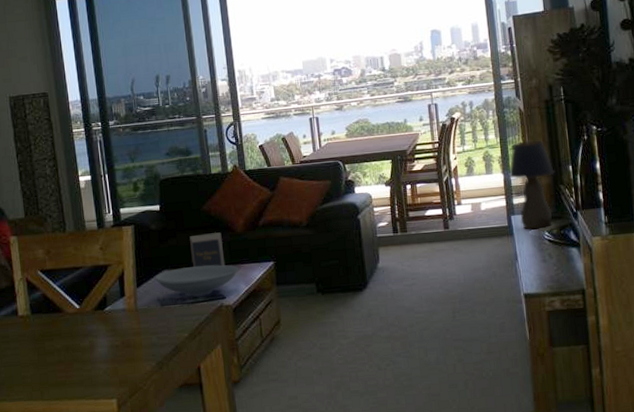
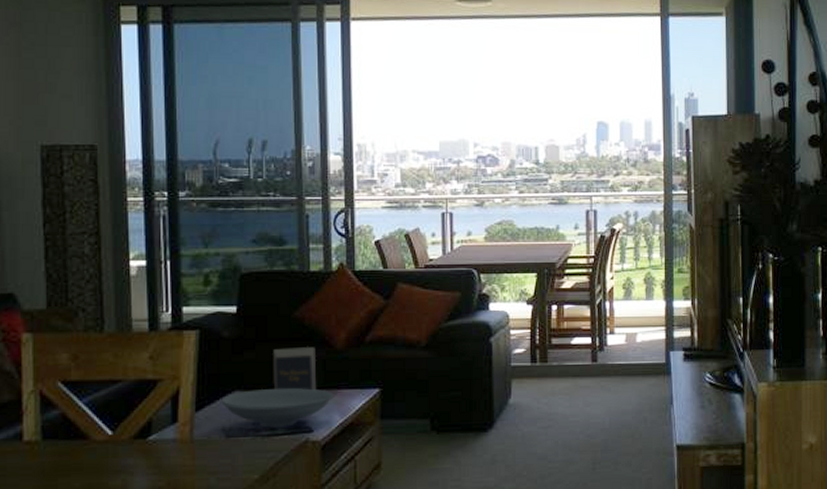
table lamp: present [508,140,555,230] -> none [671,263,724,371]

